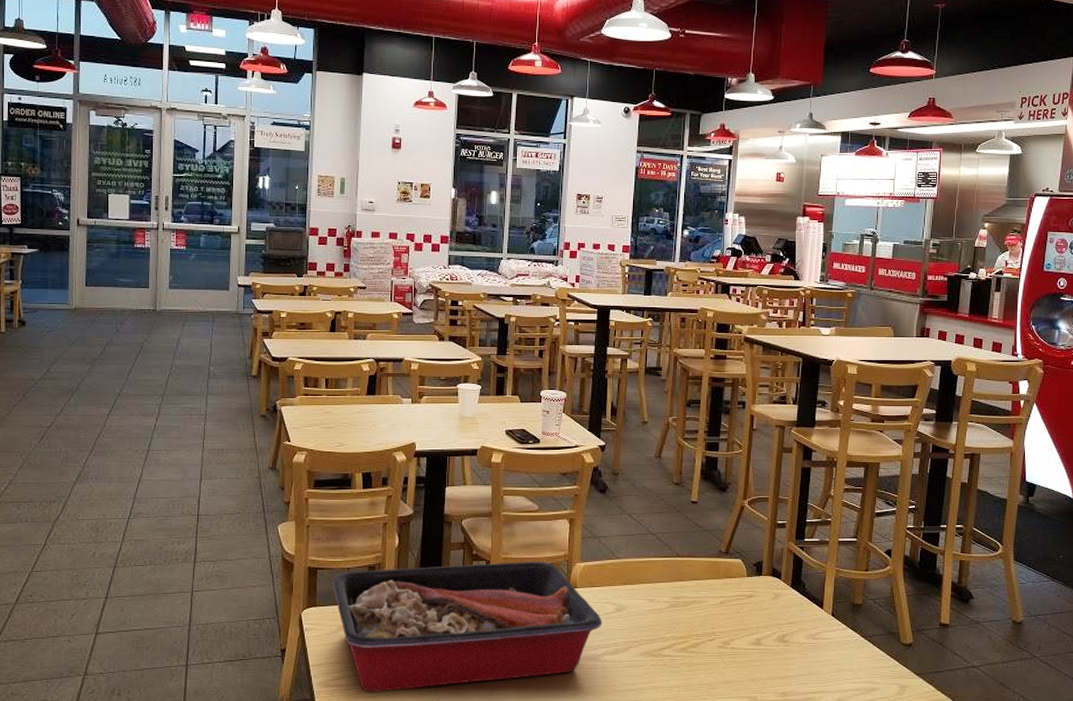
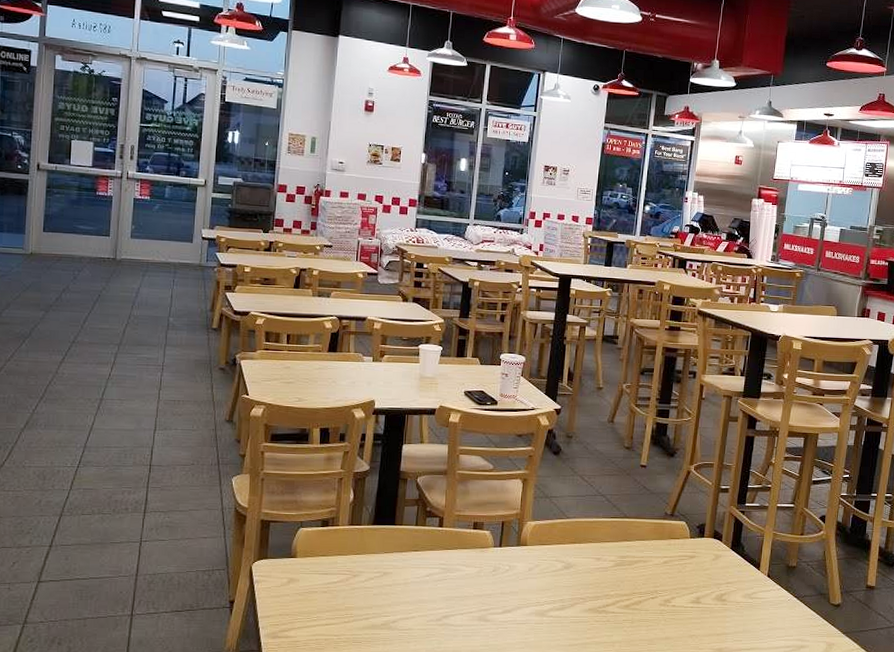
tray: present [332,561,602,692] -> none [285,518,550,644]

